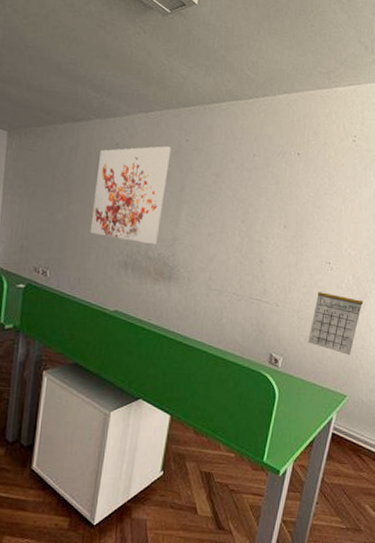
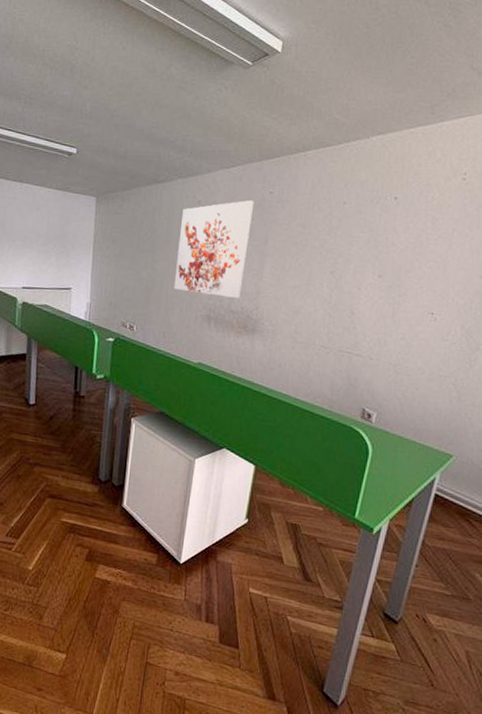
calendar: present [308,292,364,355] -> none [407,344,475,412]

